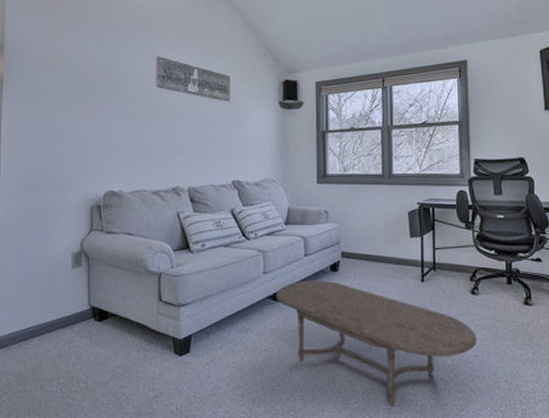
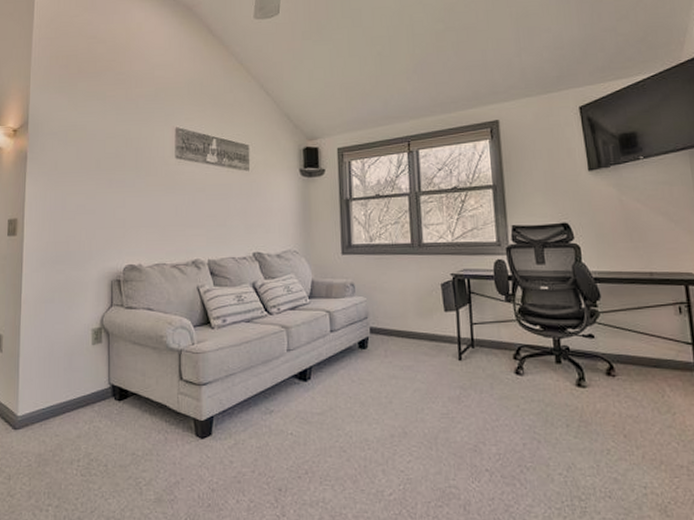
coffee table: present [276,280,477,407] -> none [301,358,525,500]

